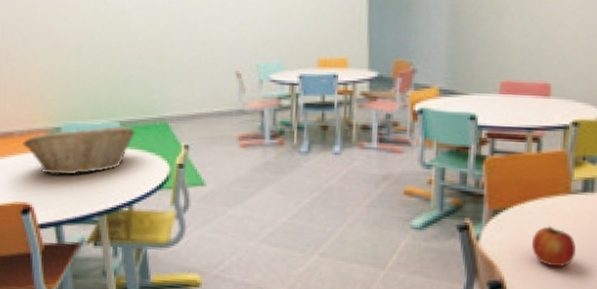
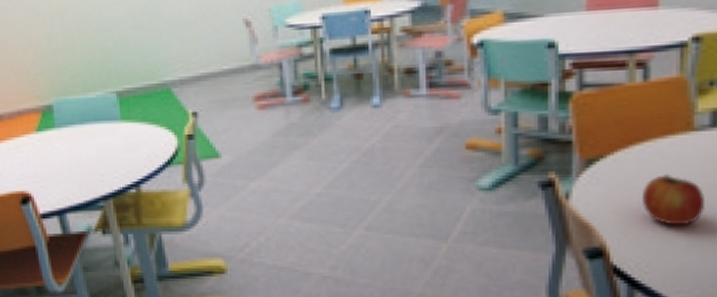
fruit basket: present [22,125,135,176] -> none [13,96,135,159]

